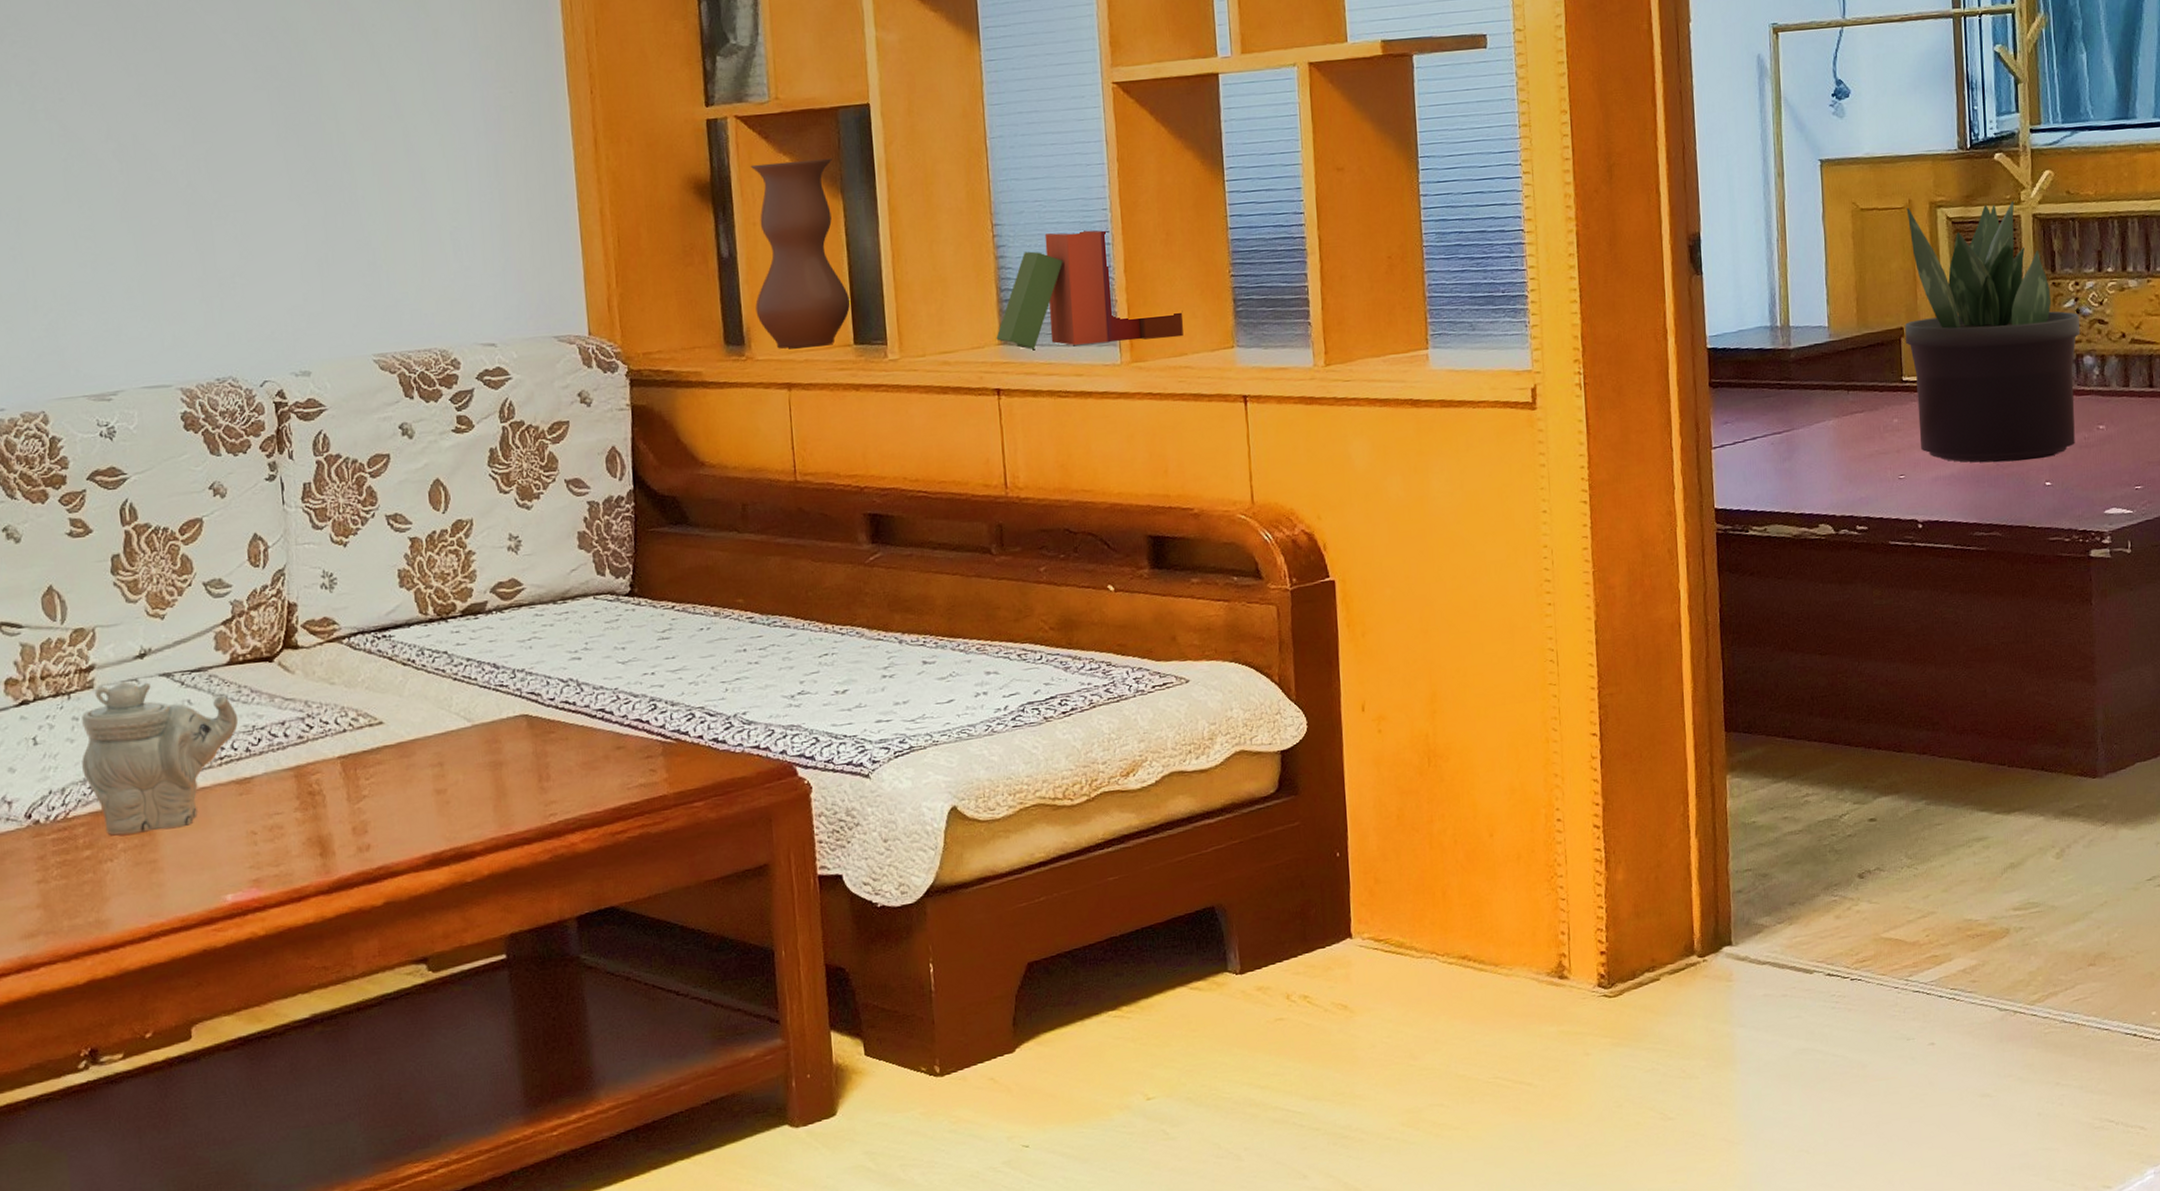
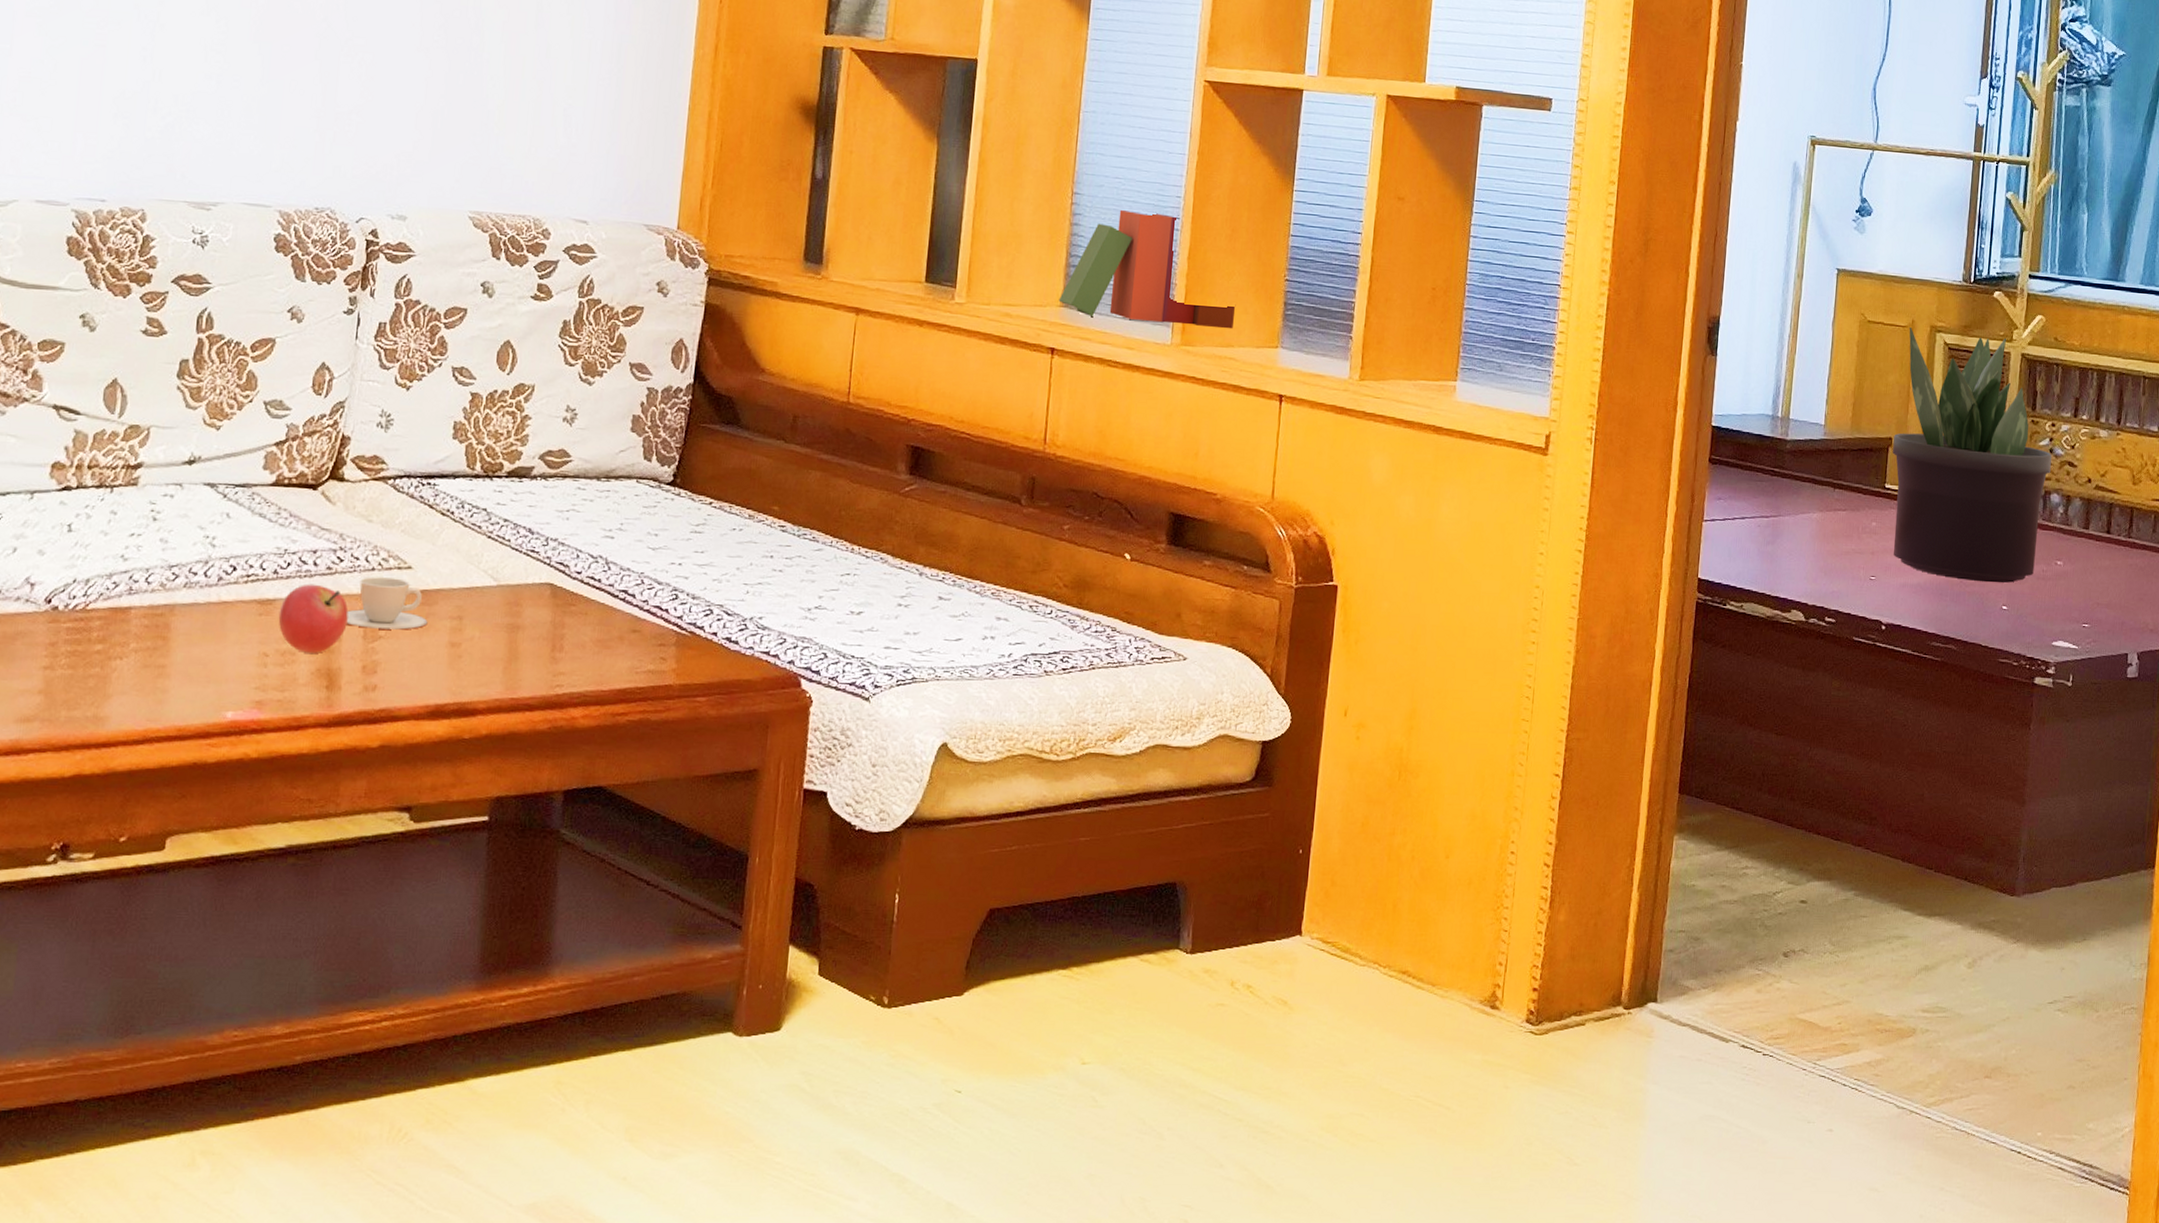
teapot: present [81,680,239,836] -> none [110,483,273,638]
fruit: none [258,755,329,825] -> present [278,584,349,654]
cup: none [326,735,409,790] -> present [346,577,428,630]
vase: present [751,158,850,349] -> none [838,96,934,279]

